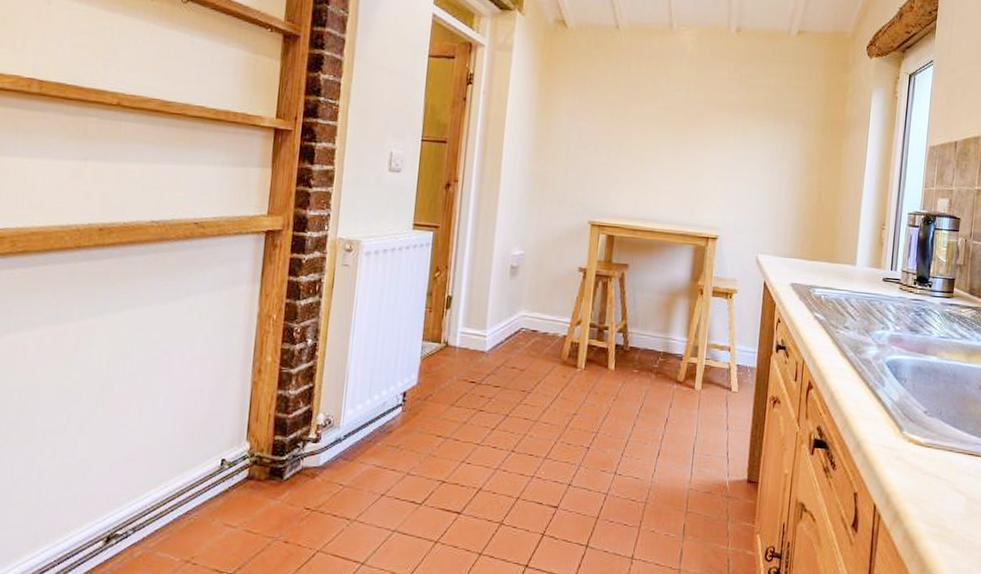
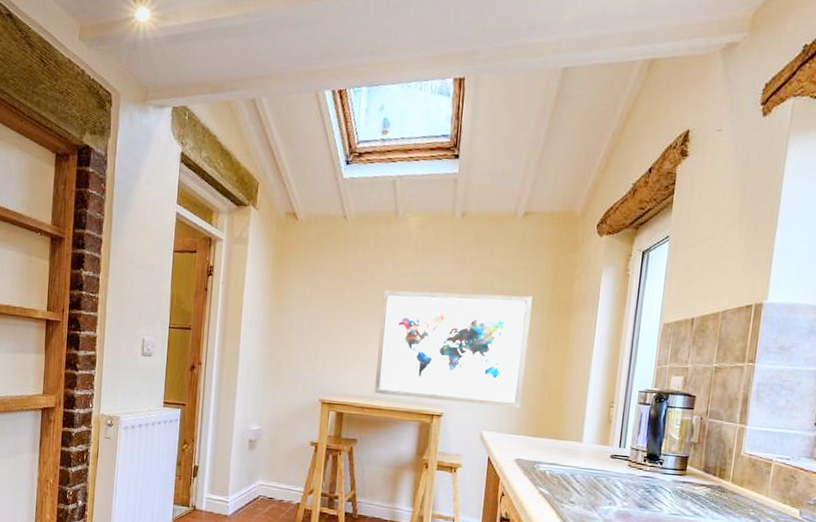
wall art: none [647,105,806,231] -> present [374,290,533,408]

